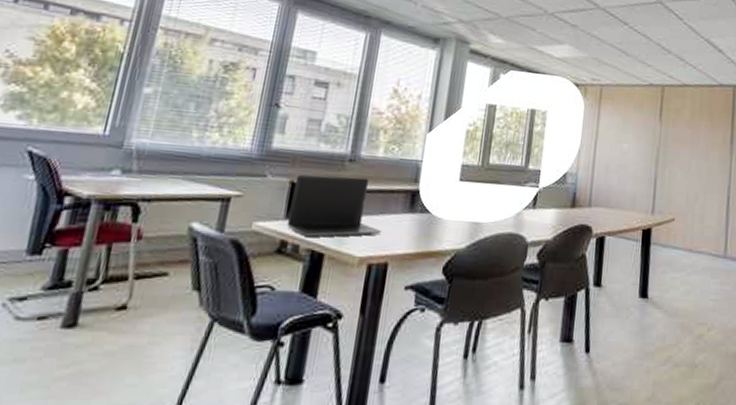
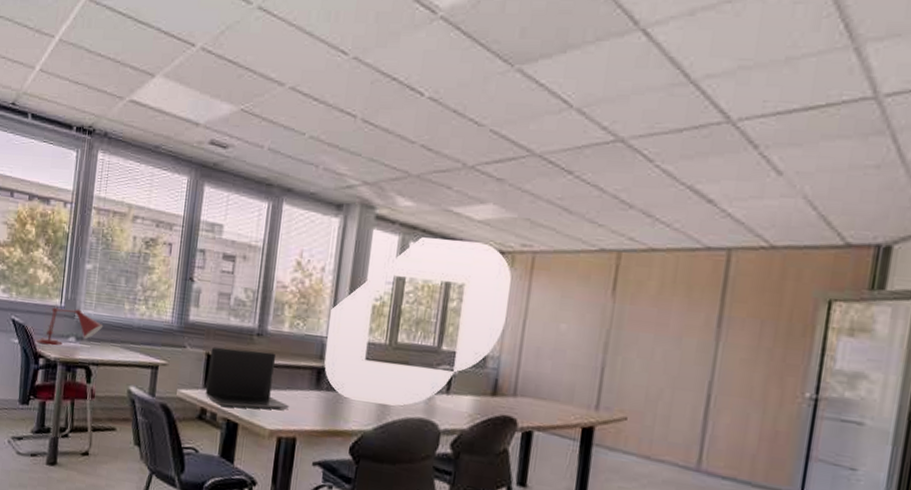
desk lamp: none [61,136,162,181] -> present [35,307,103,346]

